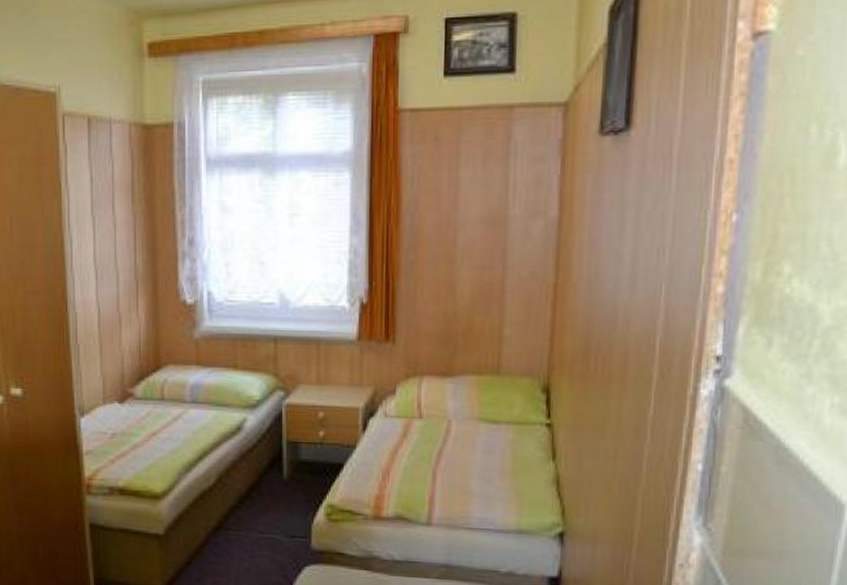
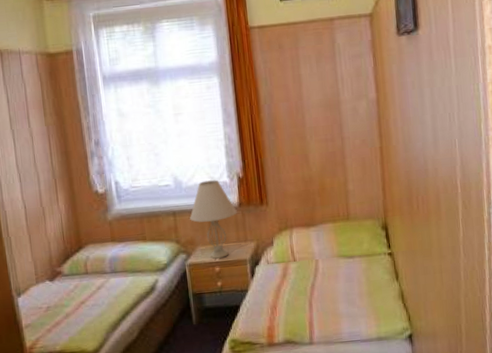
table lamp: none [294,303,354,403] -> present [190,180,237,259]

